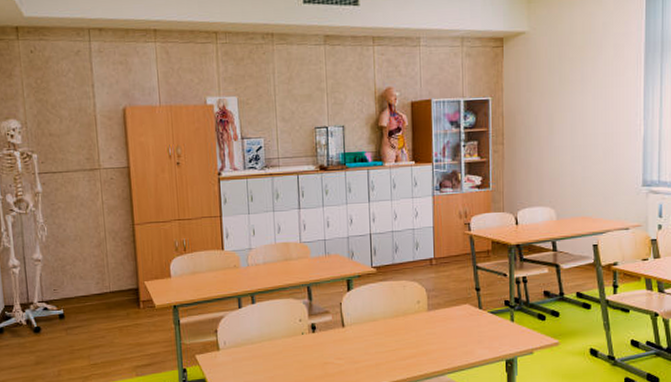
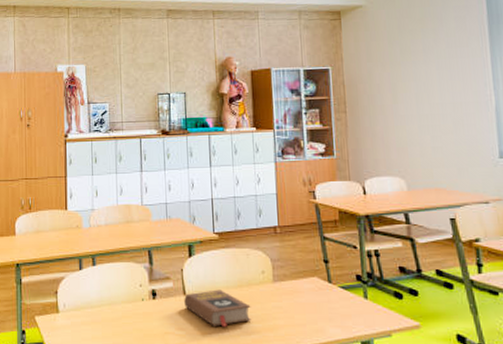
book: none [343,320,407,355] -> present [184,289,252,328]

